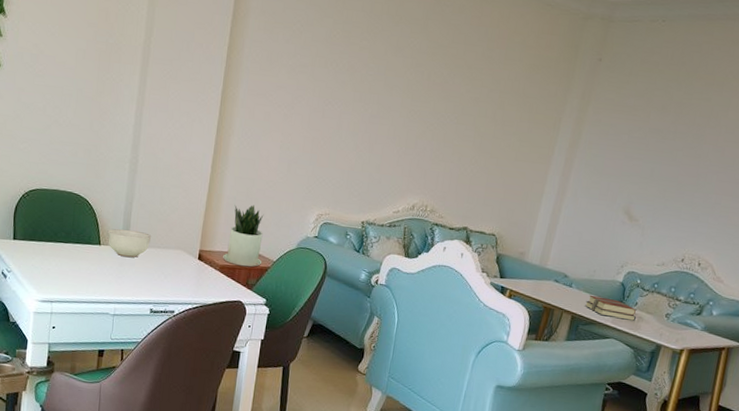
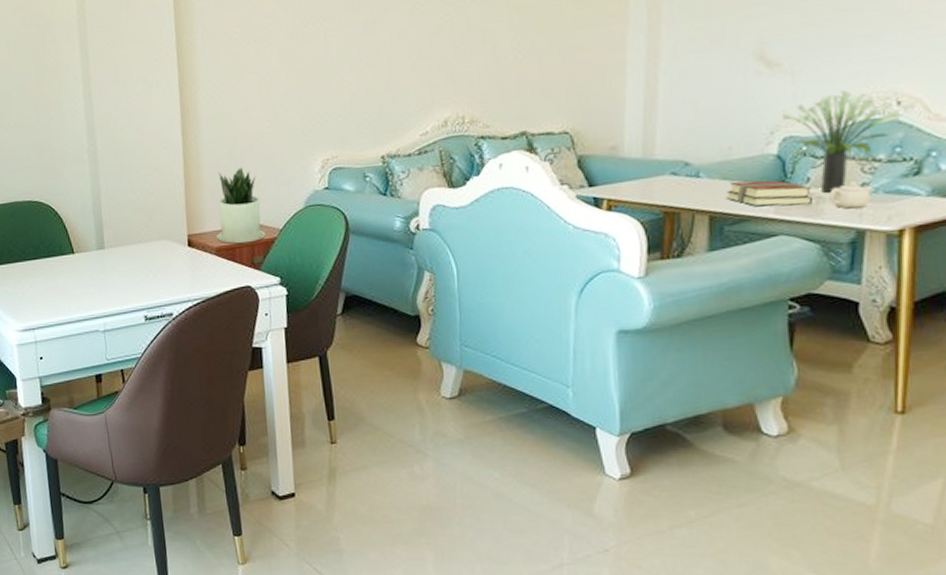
bowl: present [107,228,152,257] -> none [79,228,130,261]
flower arrangement: none [631,247,699,316] -> present [782,90,901,193]
teapot: none [645,310,672,330] -> present [827,180,872,209]

